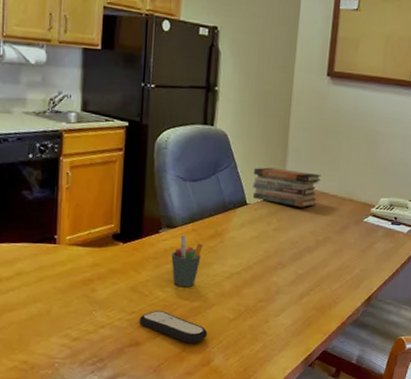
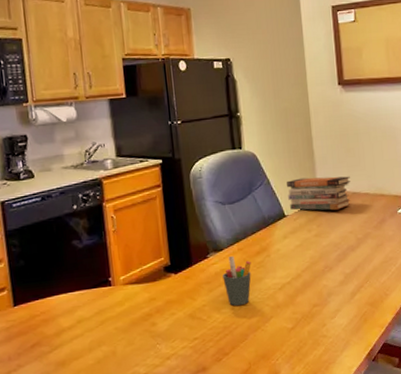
remote control: present [139,311,208,343] -> none [202,332,270,359]

